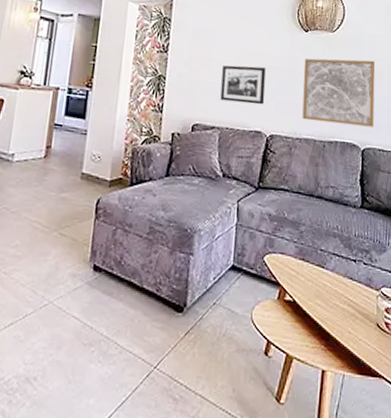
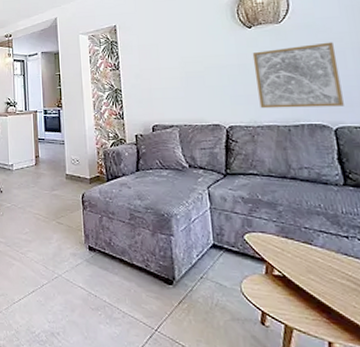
picture frame: present [220,65,266,105] -> none [171,68,218,102]

